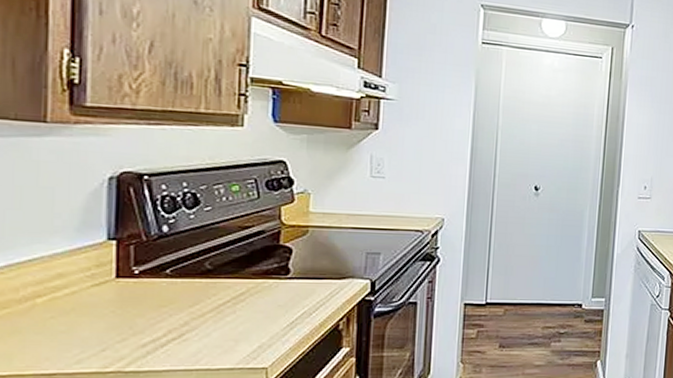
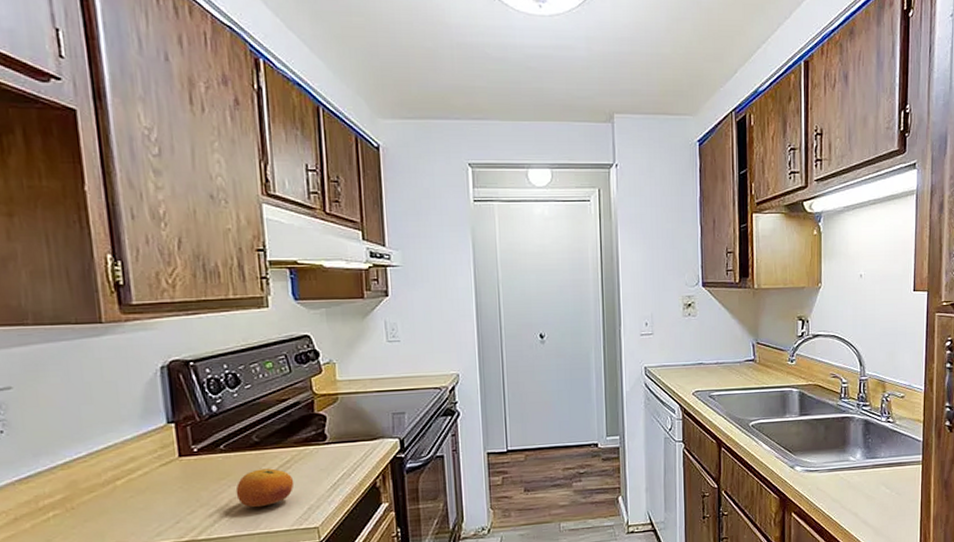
fruit: none [177,299,247,341] -> present [235,468,294,508]

